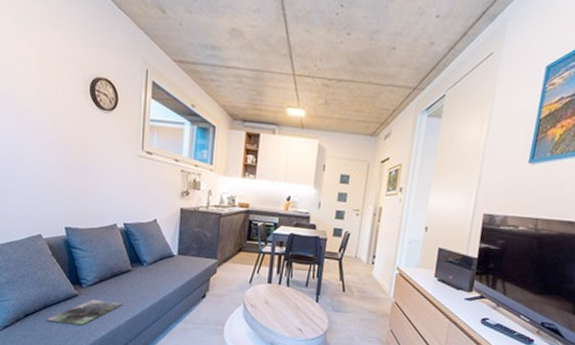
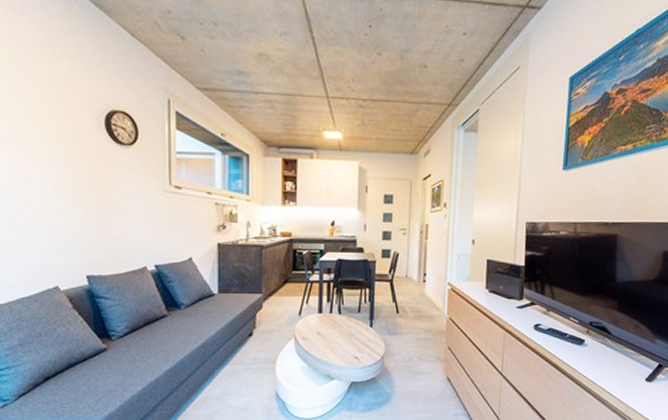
magazine: present [47,299,123,326] -> none [71,351,161,383]

